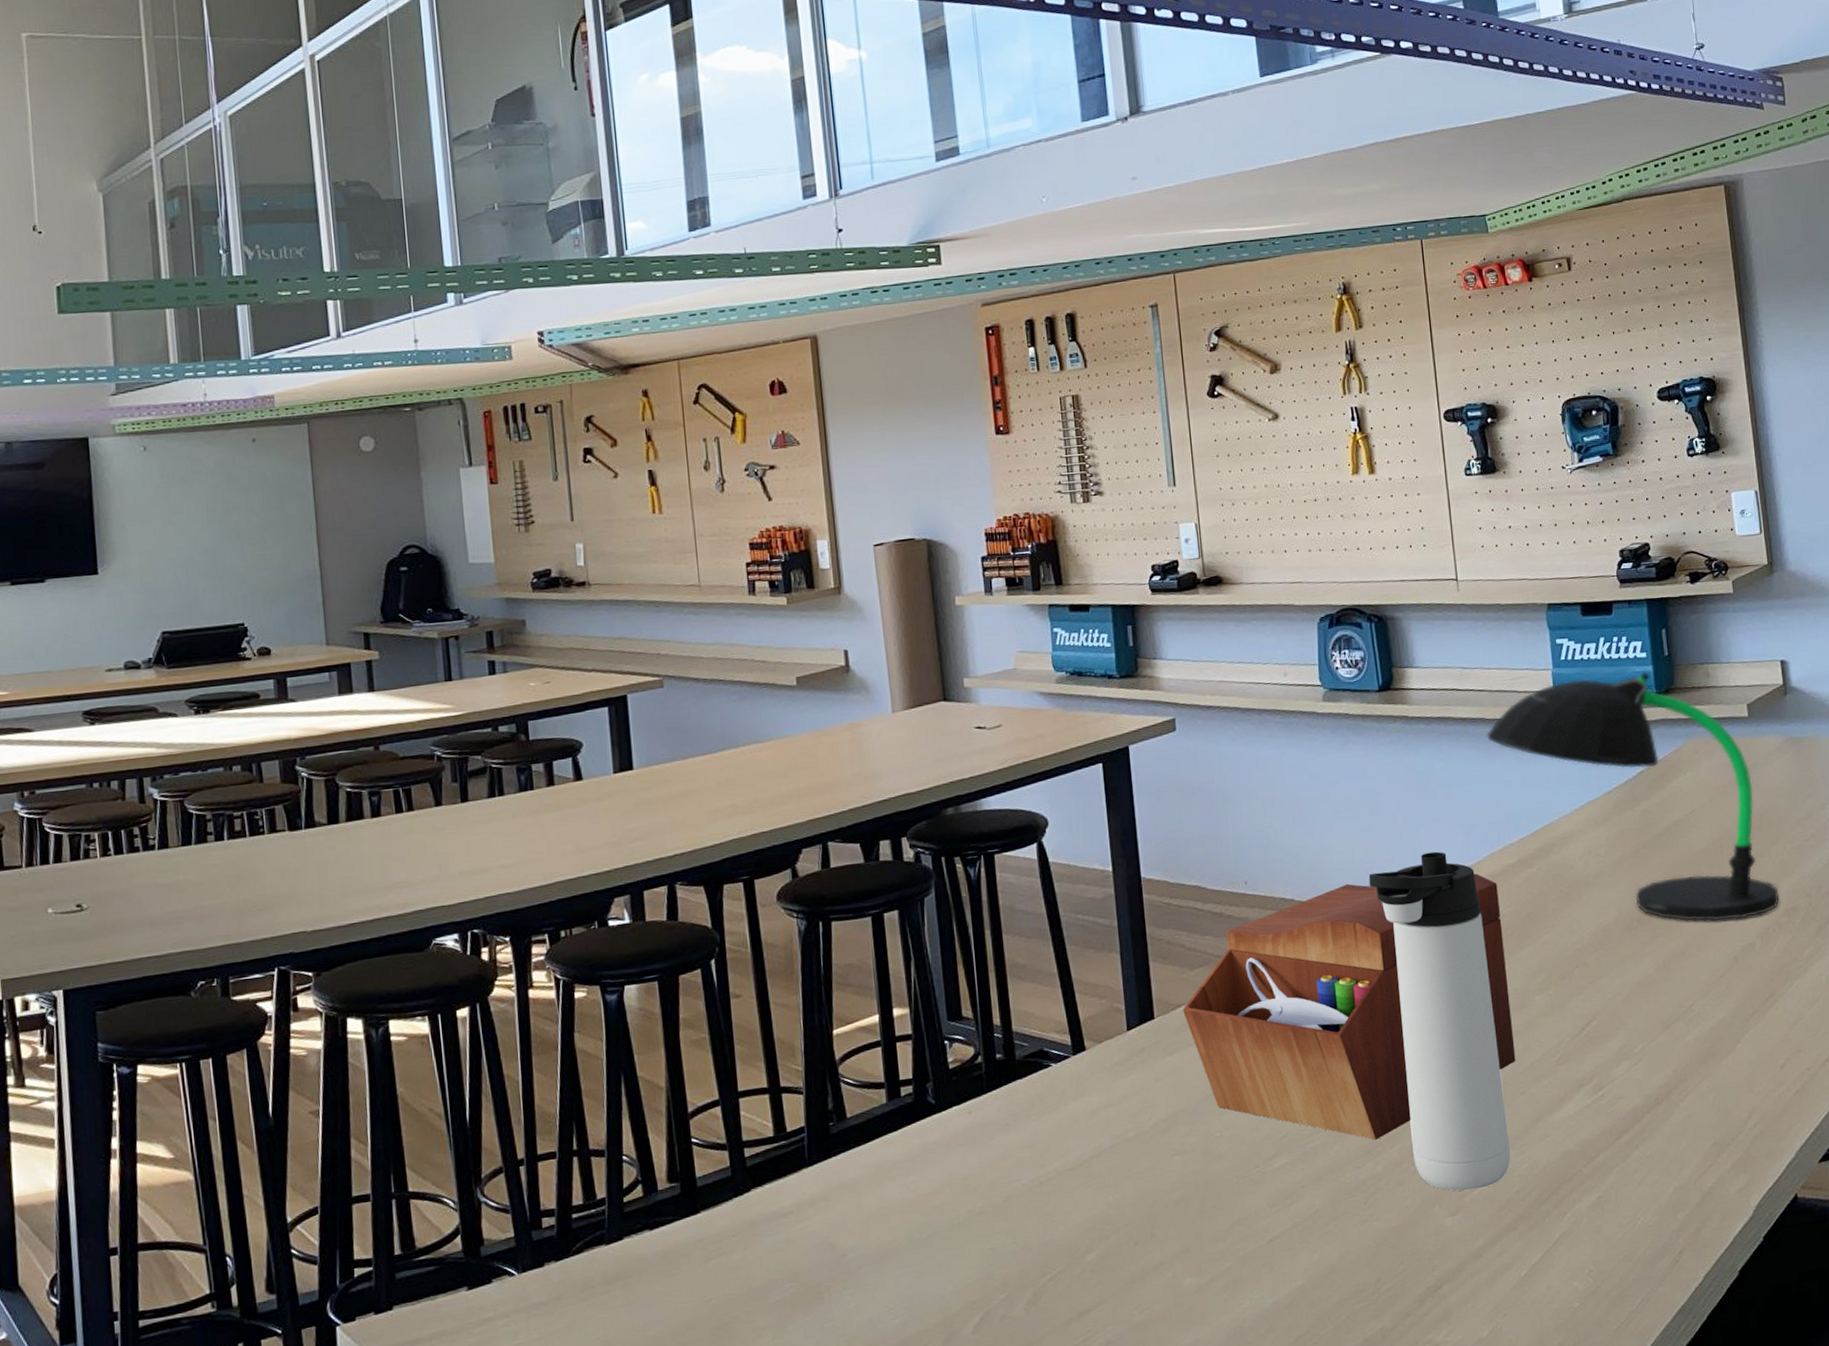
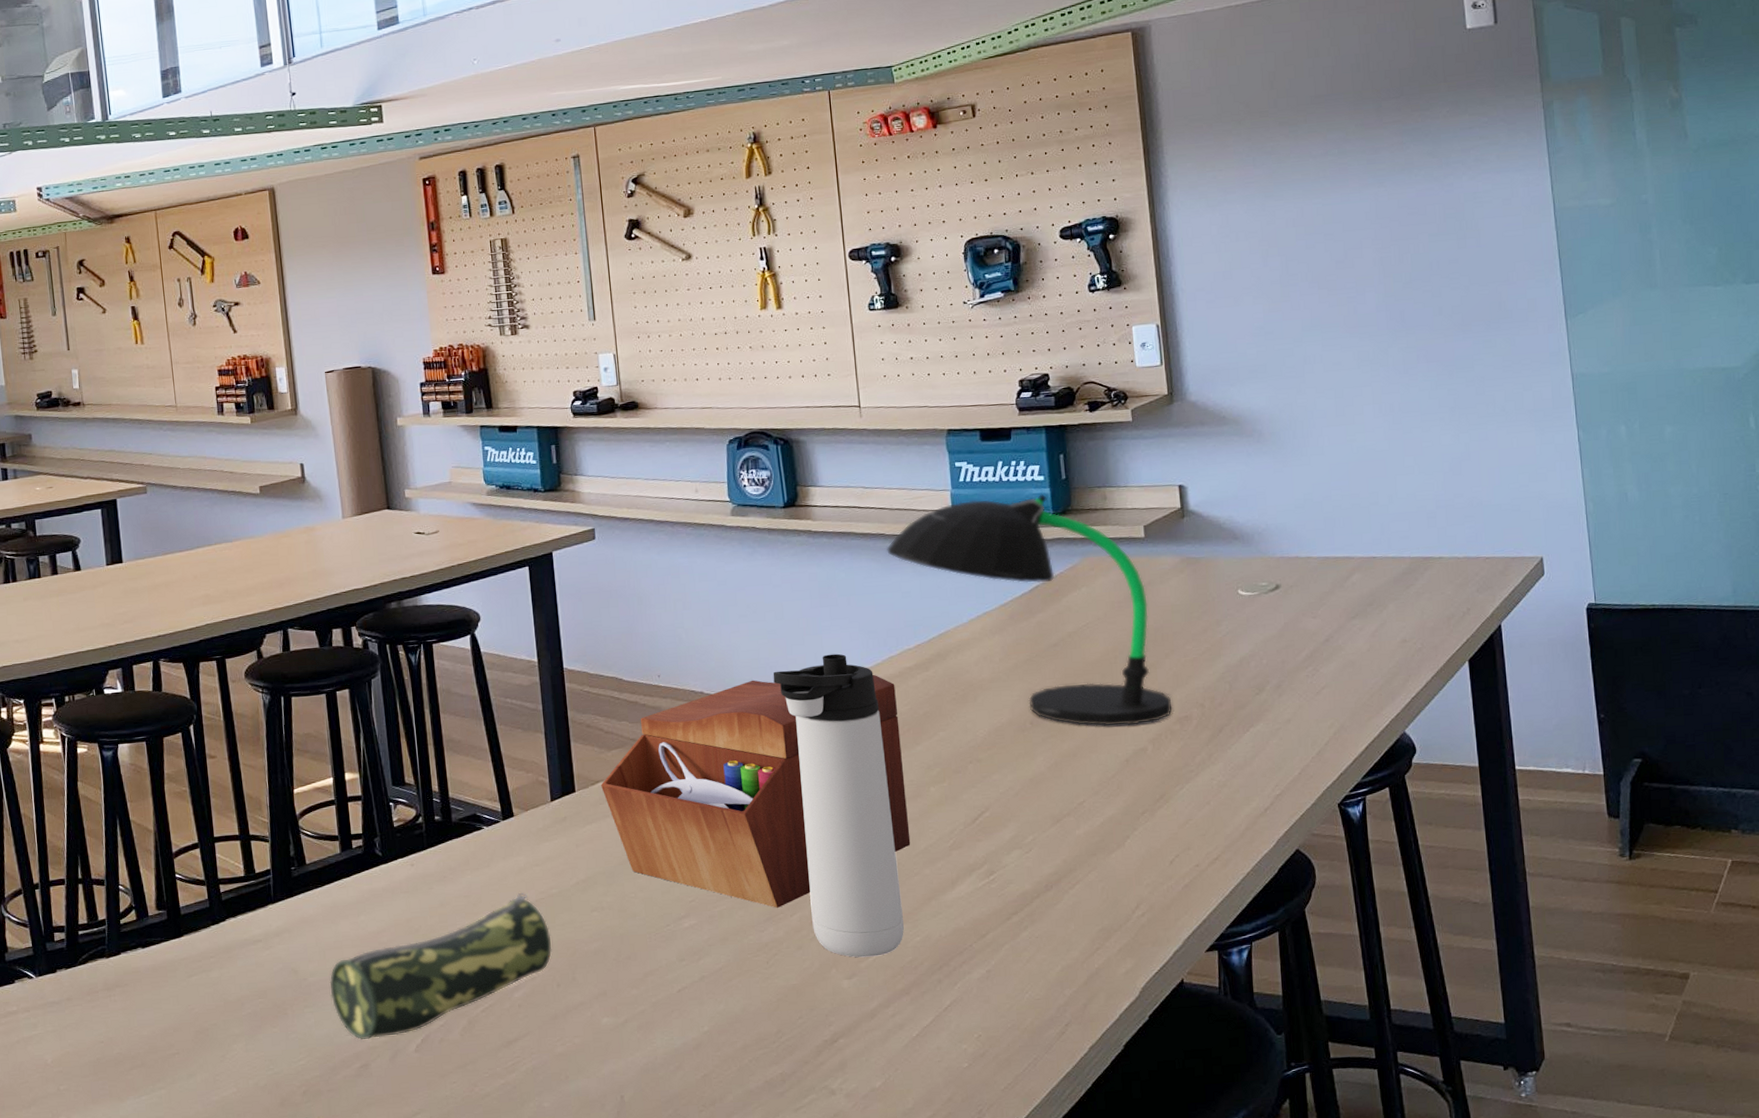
pencil case: none [873,1137,1129,1323] -> present [329,892,552,1040]

